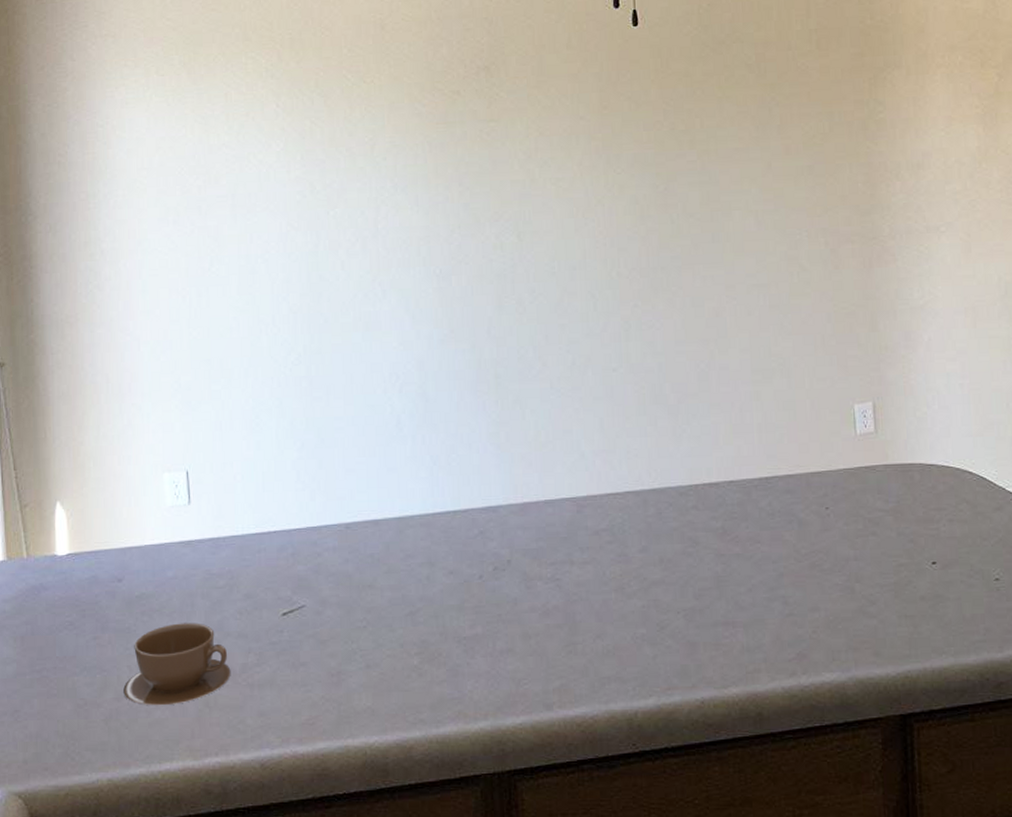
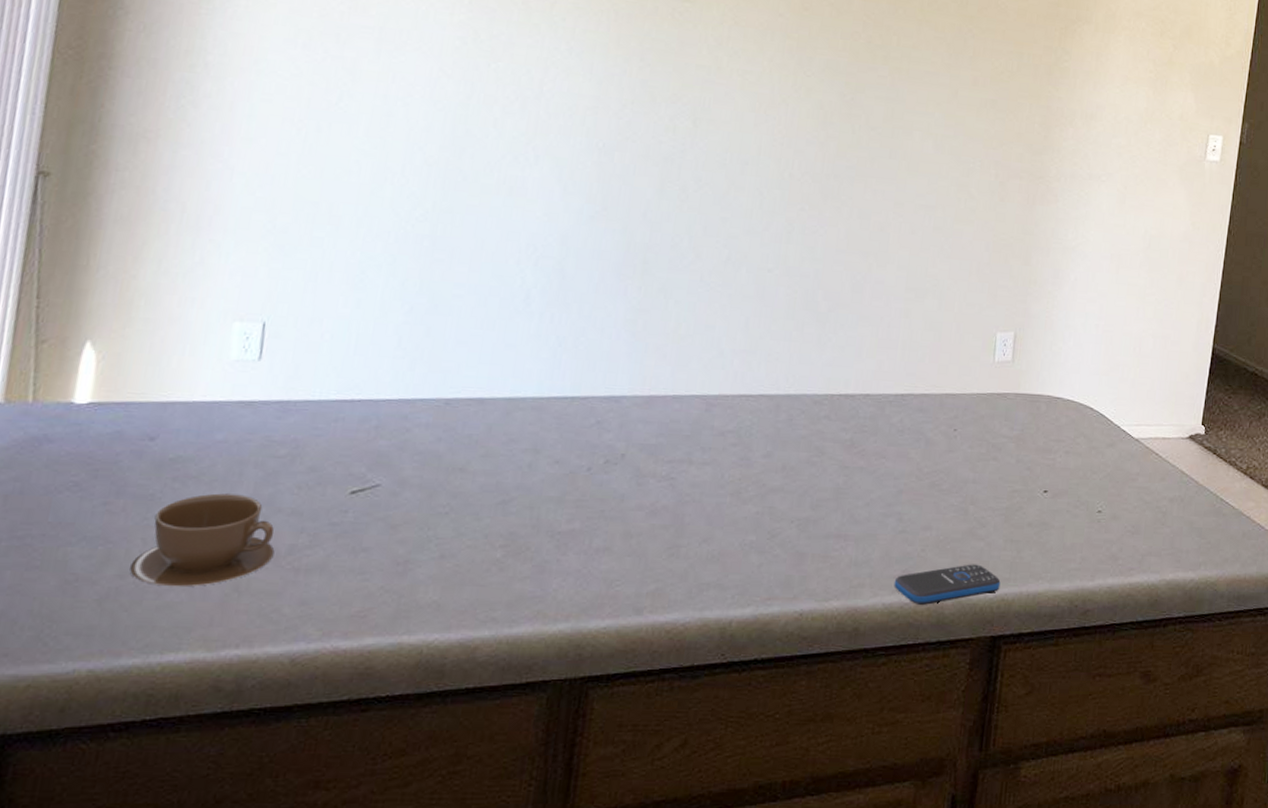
mobile phone: none [790,642,902,687] -> present [894,564,1001,605]

